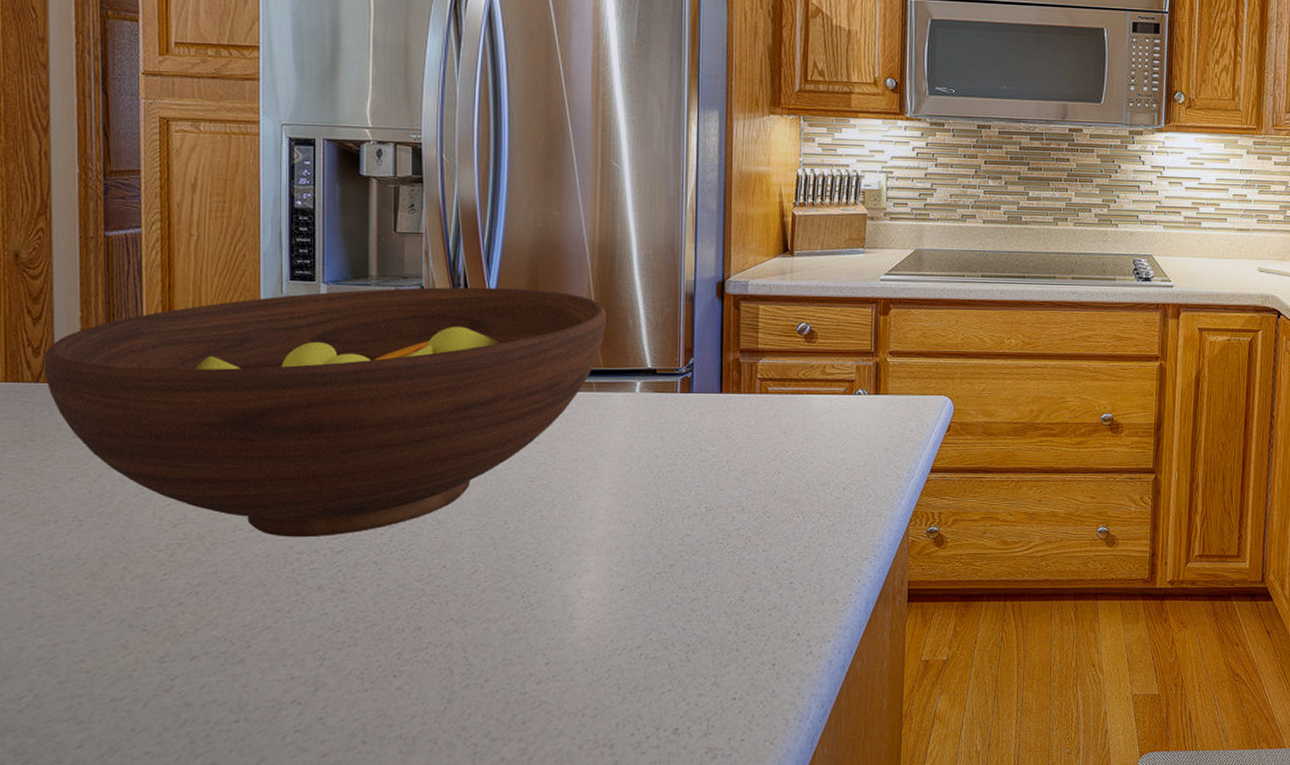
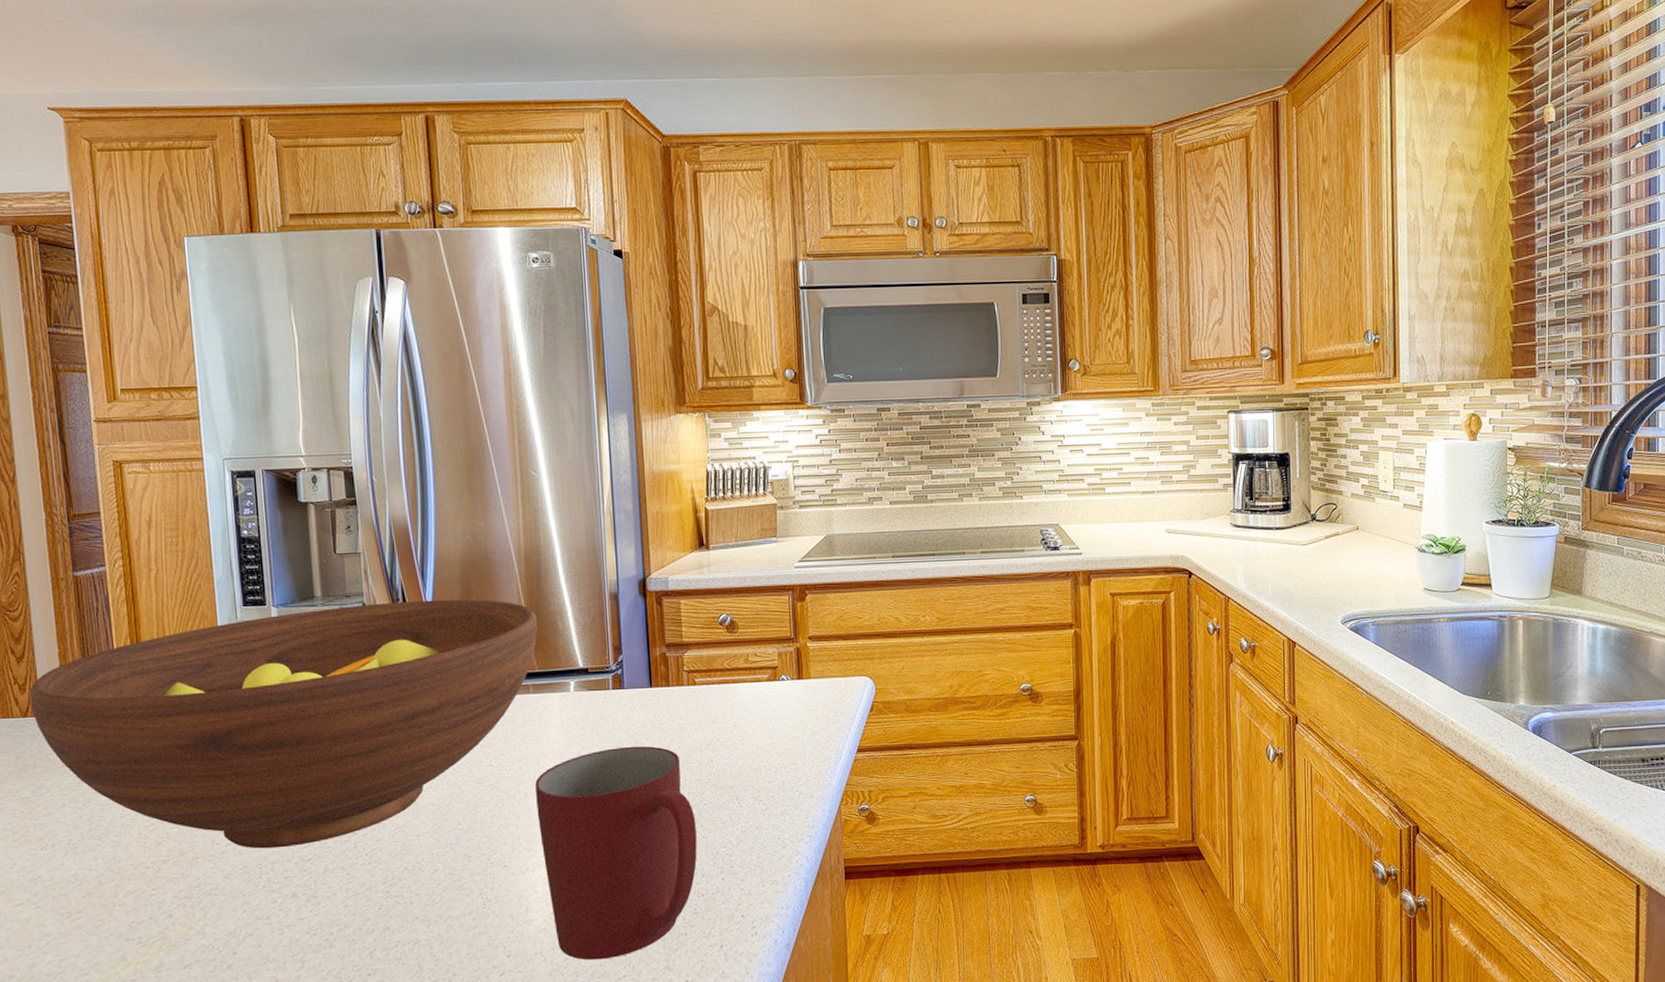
mug: none [590,452,757,672] -> present [535,746,697,960]

